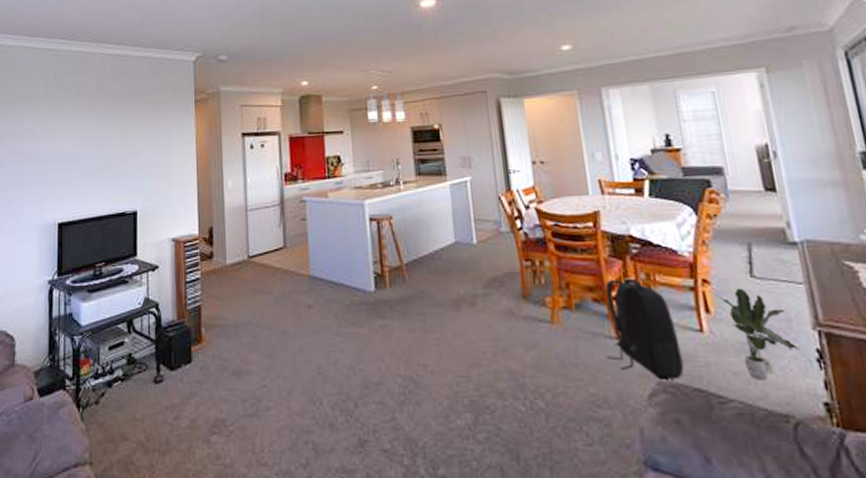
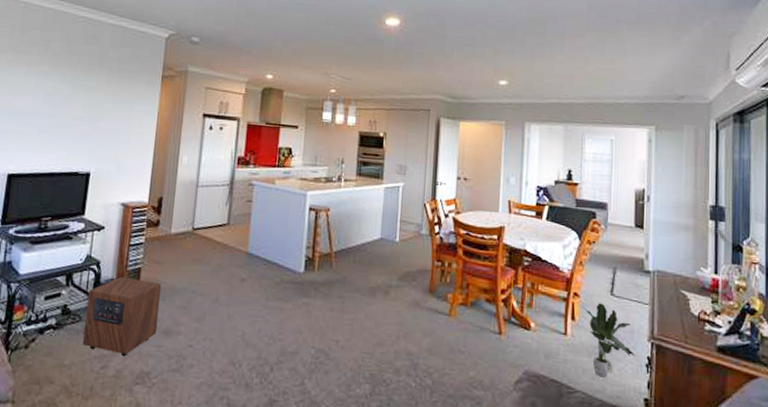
subwoofer: none [151,317,227,405] -> present [83,276,162,357]
backpack: present [604,278,684,379] -> none [488,285,547,371]

